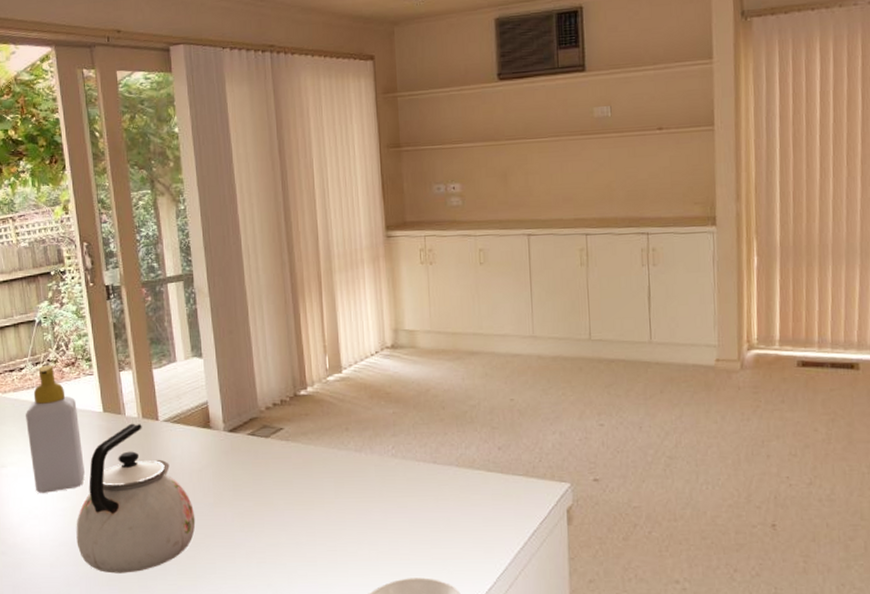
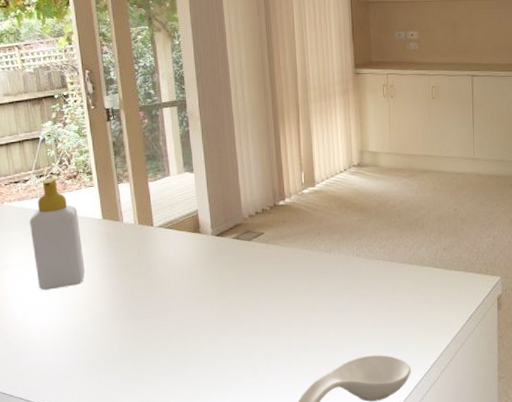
kettle: present [76,423,196,574] -> none [76,229,186,359]

